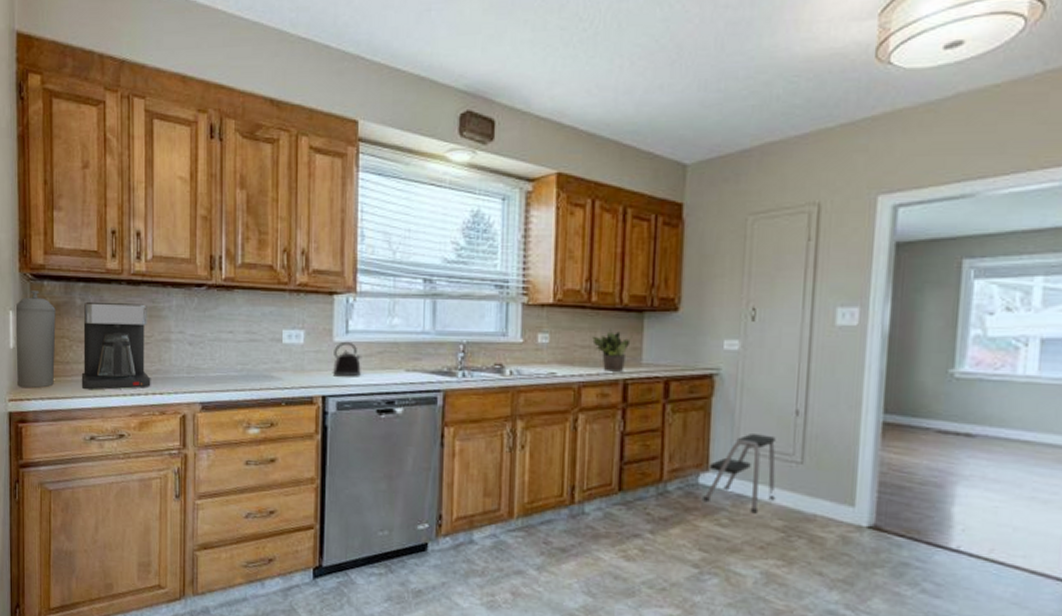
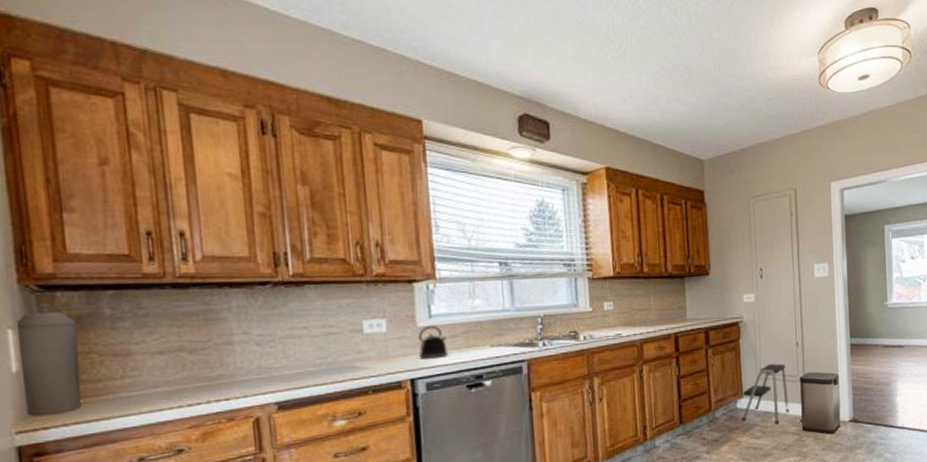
coffee maker: present [81,301,151,390] -> none [115,307,214,408]
potted plant: present [592,328,633,372] -> none [647,293,678,328]
pedal bin: none [783,451,859,541] -> present [796,371,841,435]

